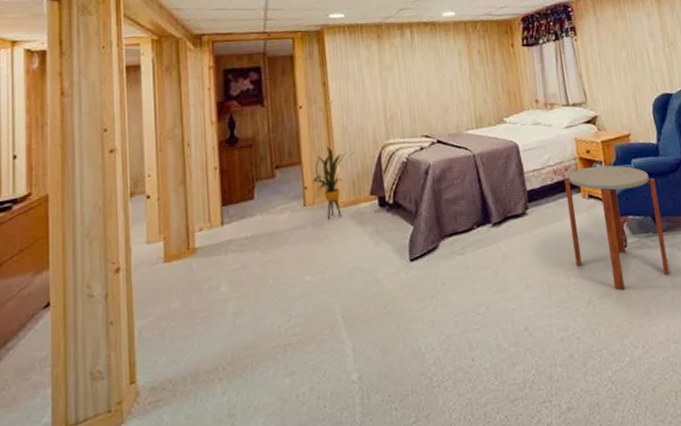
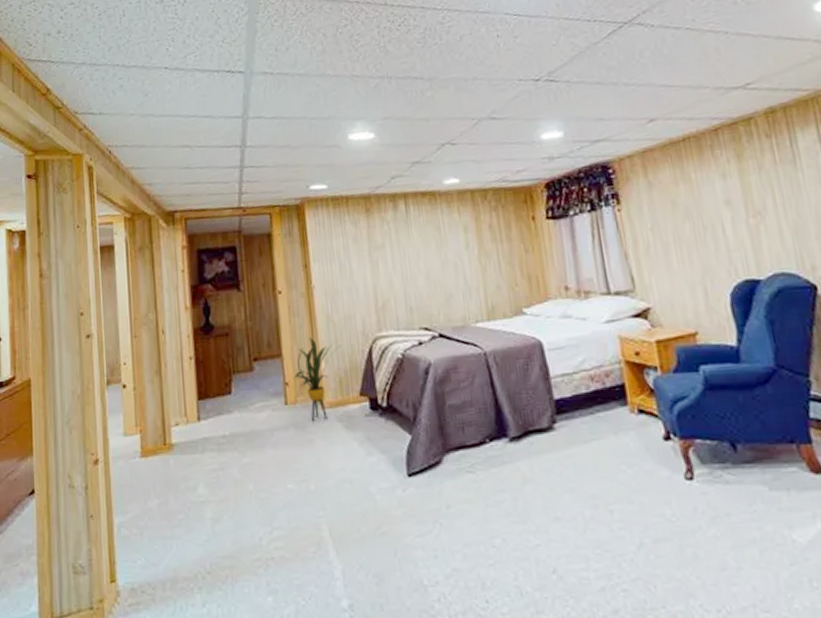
side table: present [564,165,670,291] -> none [605,372,757,535]

